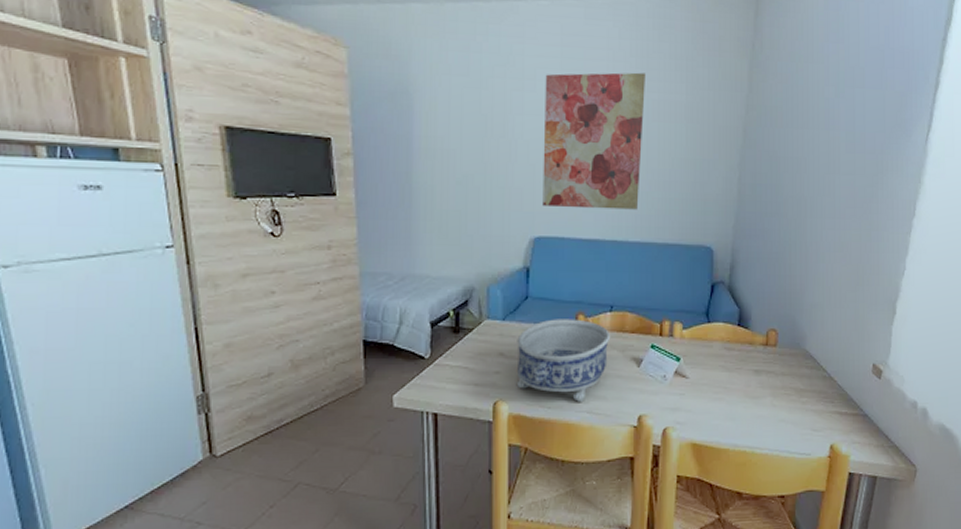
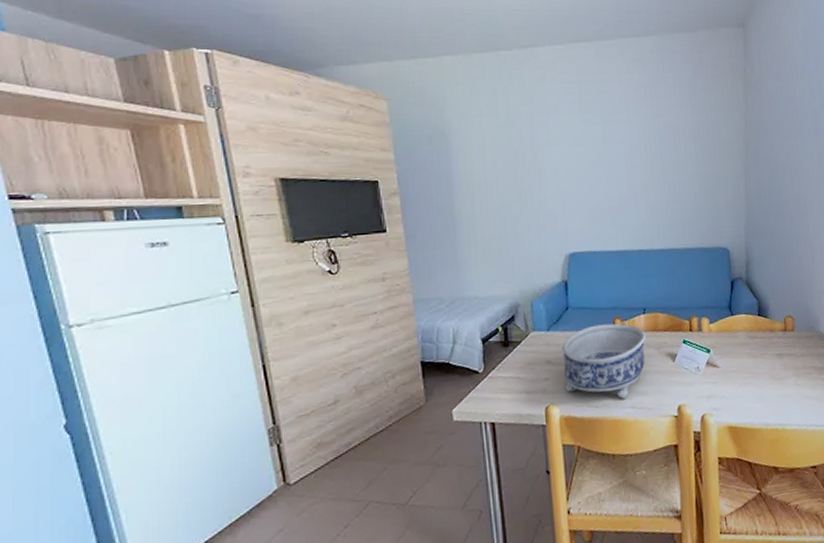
wall art: present [542,72,645,210] -> none [566,100,660,225]

